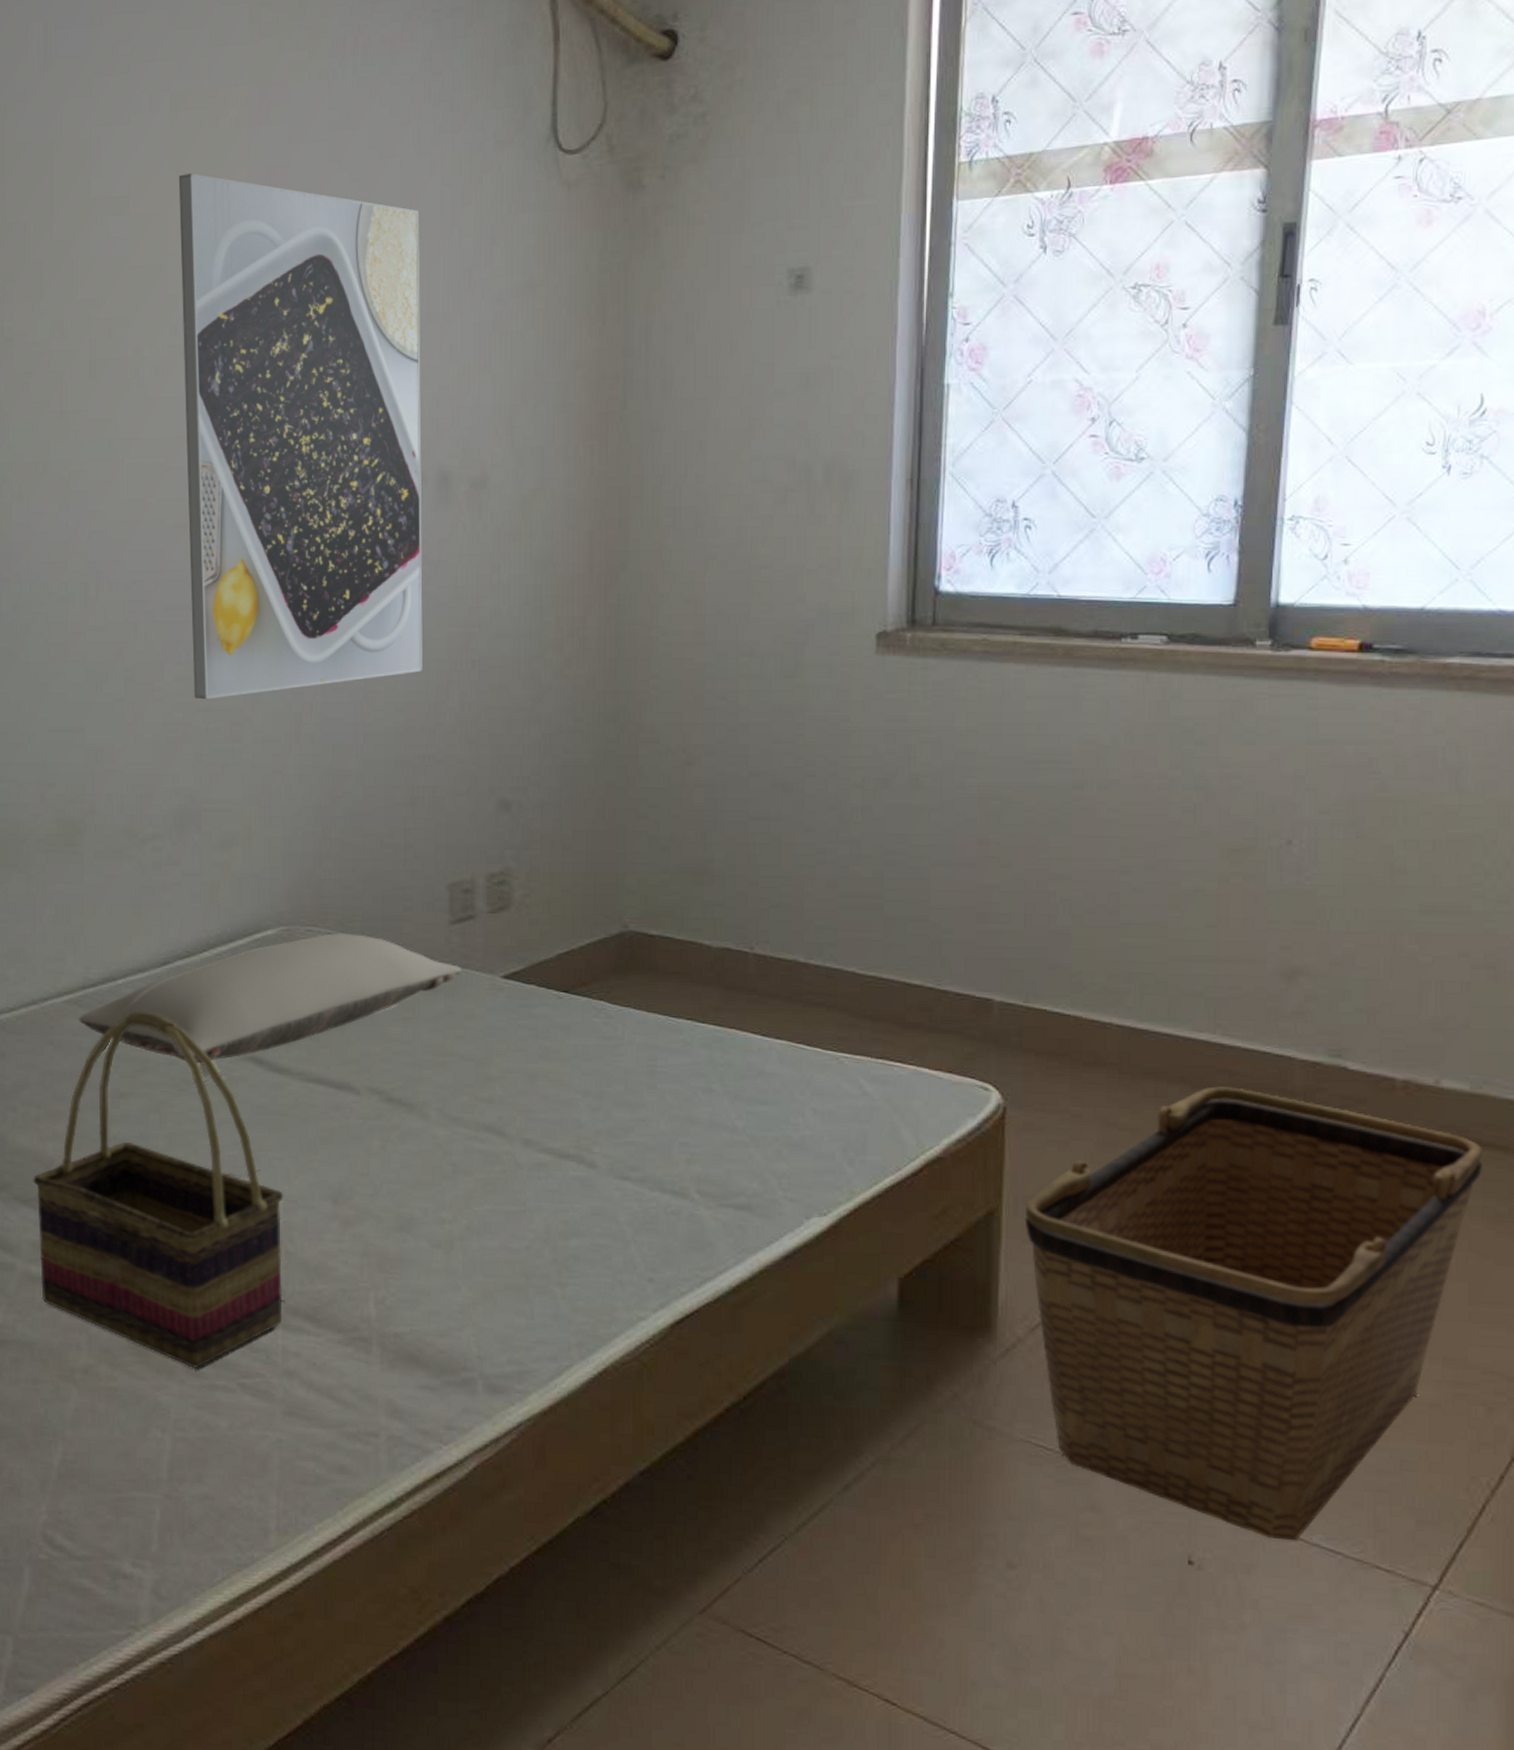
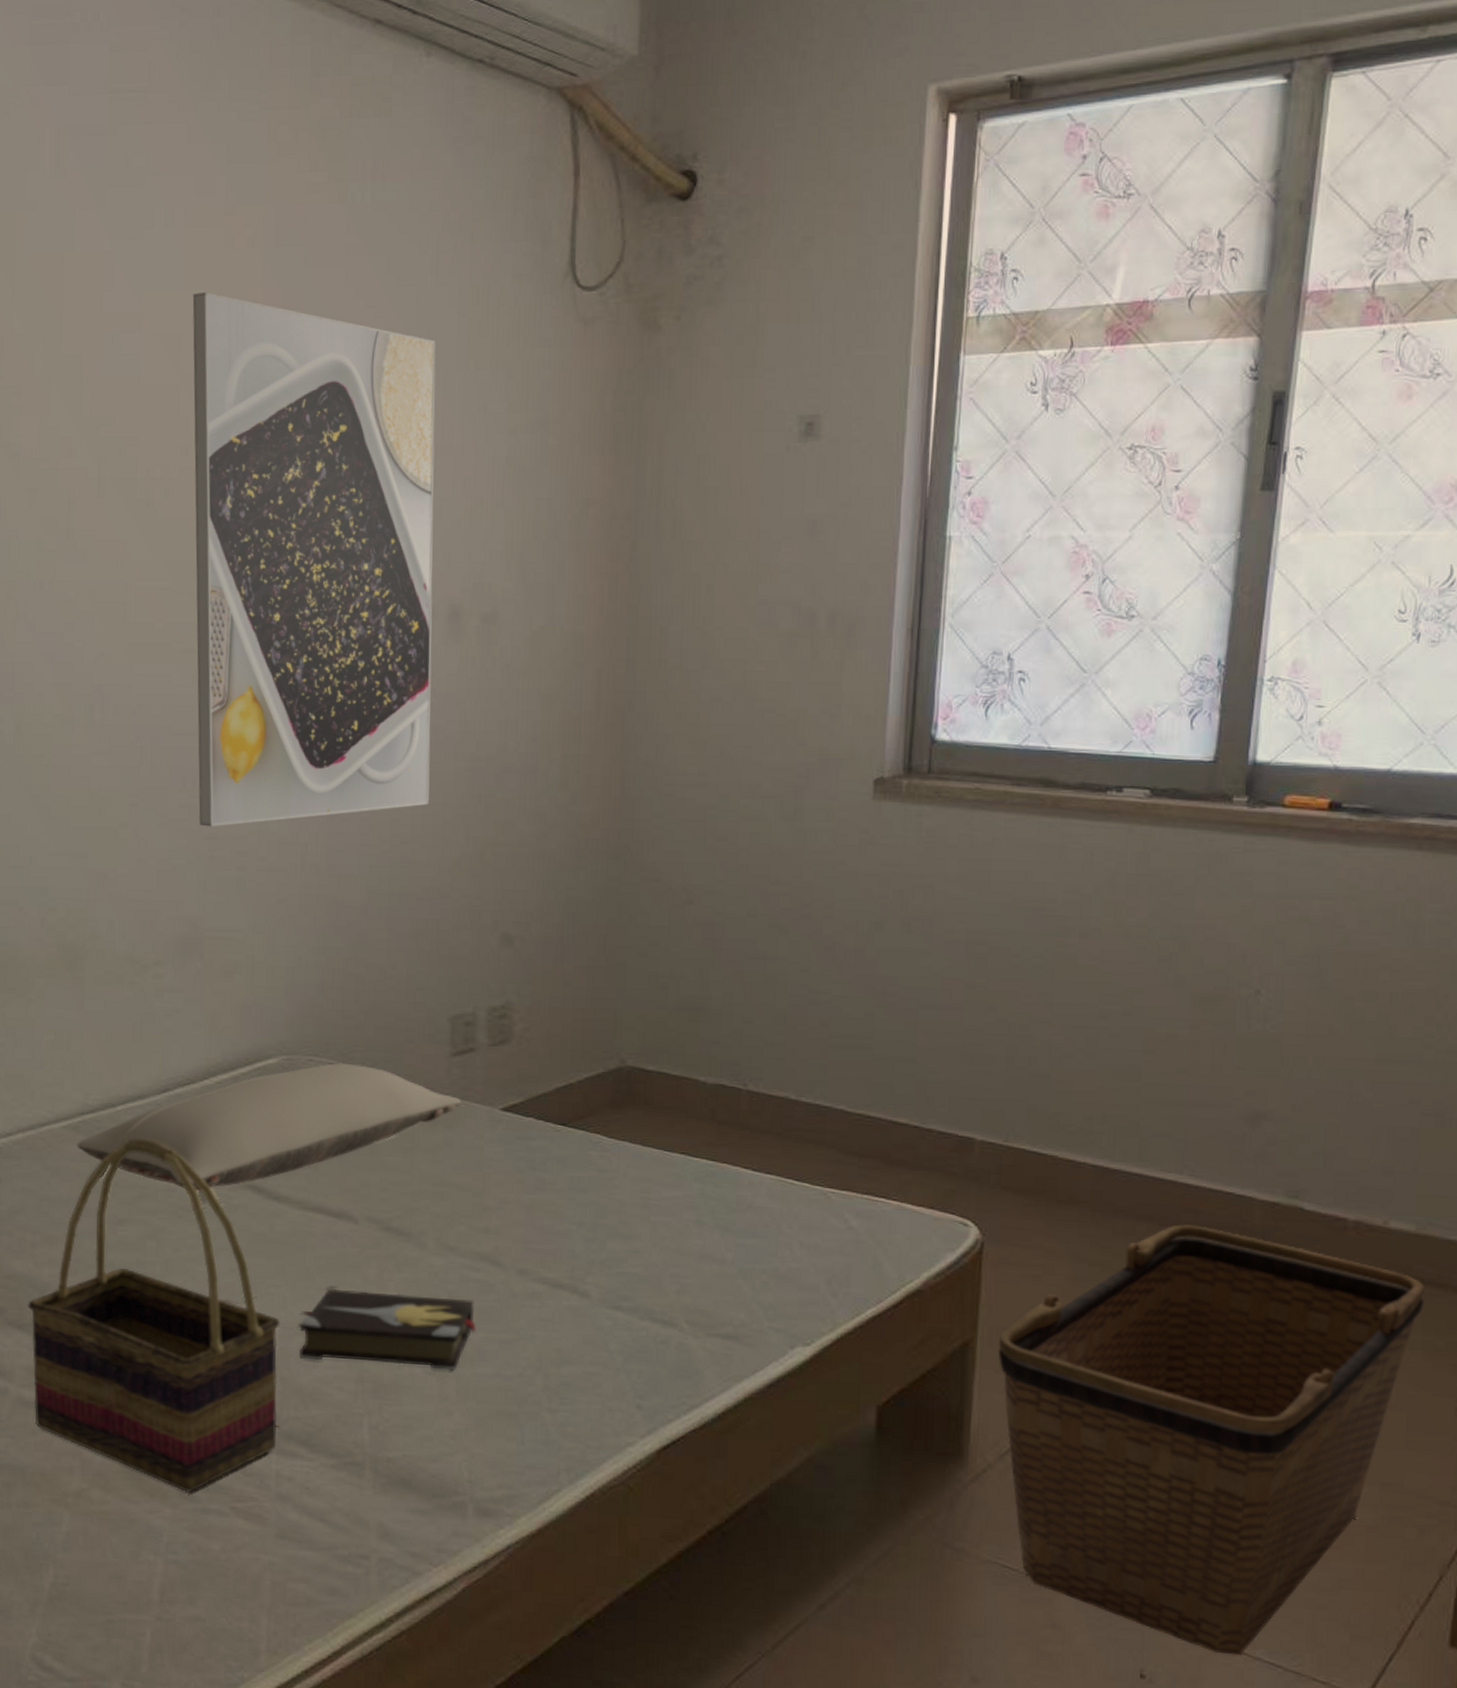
hardback book: none [303,1162,483,1244] -> present [300,1289,477,1371]

